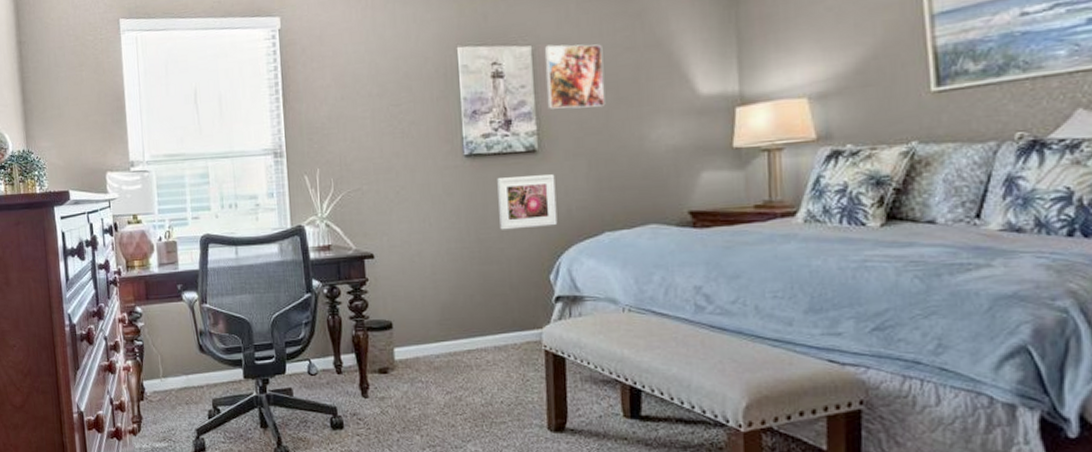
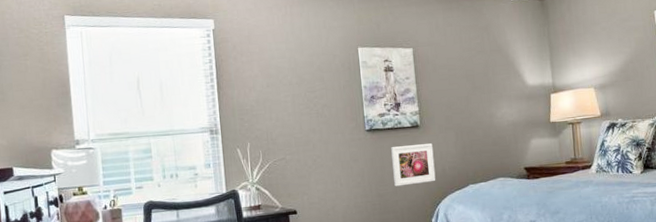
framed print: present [544,44,606,109] -> none [421,48,466,95]

